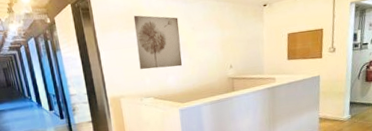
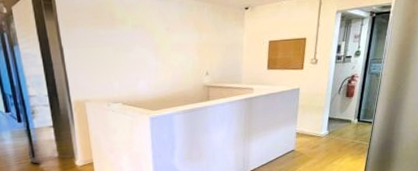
wall art: present [133,15,183,70] -> none [102,10,155,72]

